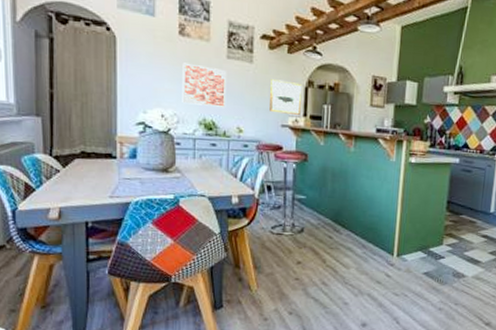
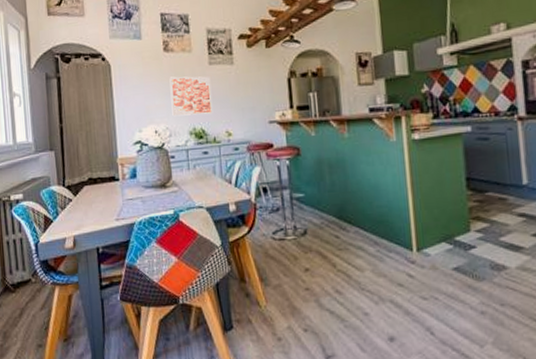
wall art: present [270,79,303,115] -> none [253,75,287,110]

